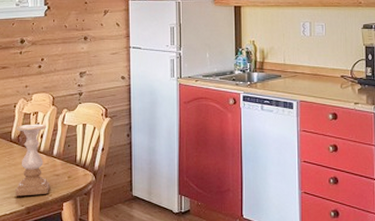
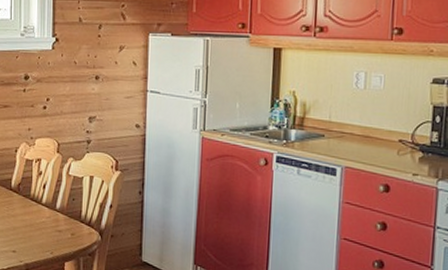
candle holder: present [15,124,49,196] -> none [14,172,51,252]

